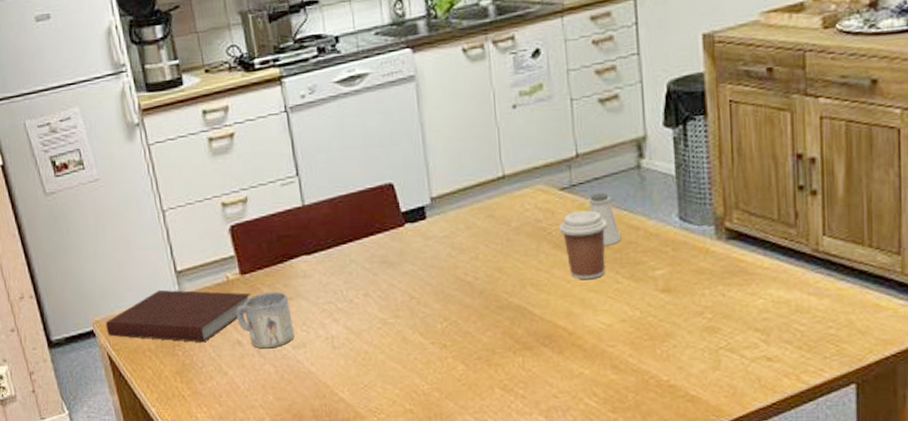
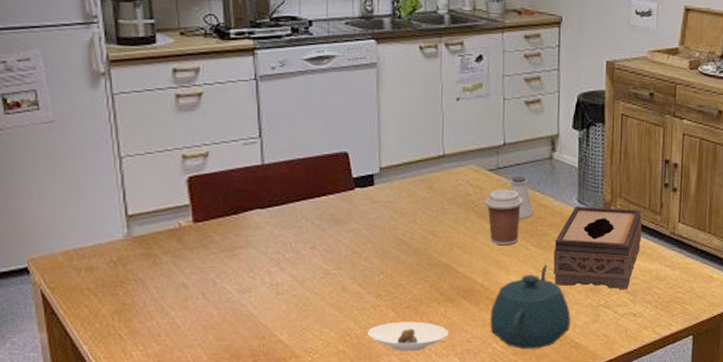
notebook: present [105,289,251,343] -> none [43,231,202,284]
mug: present [236,292,294,349] -> none [184,240,240,292]
saucer: none [436,374,530,410] -> present [368,322,449,352]
teapot: none [578,300,682,406] -> present [490,265,571,350]
tissue box: none [652,223,772,327] -> present [553,206,642,290]

